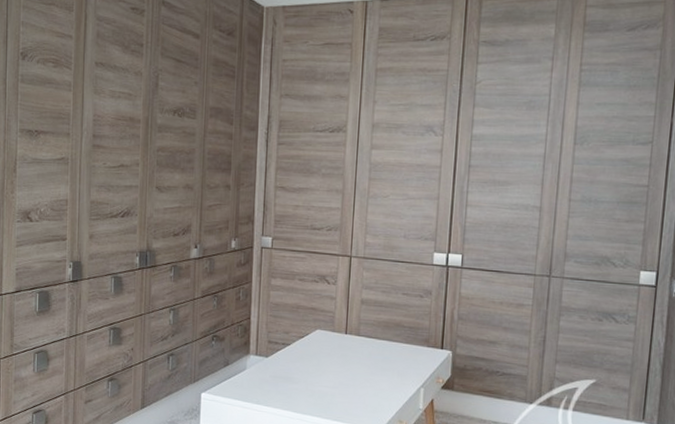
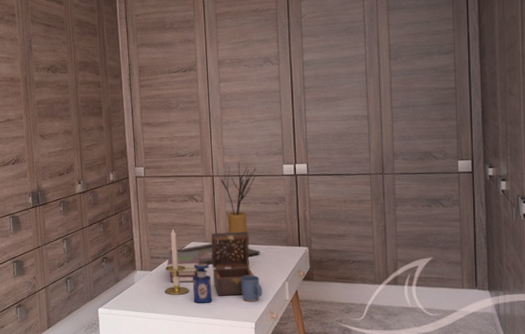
candle: none [280,311,308,389] -> present [165,228,189,295]
books: none [286,338,325,376] -> present [167,251,200,283]
decorative tray: none [291,333,396,358] -> present [170,242,261,265]
perfume bottle: none [312,355,335,402] -> present [192,263,212,304]
jewelry box: none [337,322,385,397] -> present [211,231,254,296]
vase: none [359,242,403,366] -> present [220,161,257,268]
mug: none [368,375,393,407] -> present [240,275,263,302]

